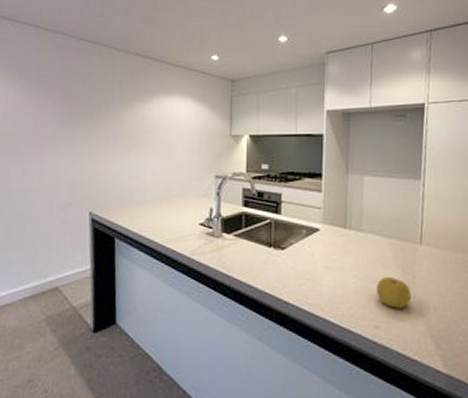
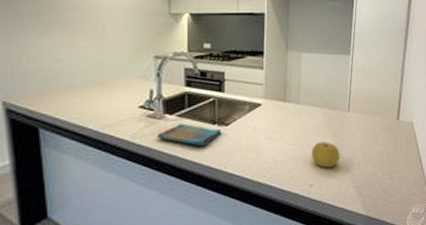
dish towel: none [214,244,277,270] -> present [156,123,222,147]

